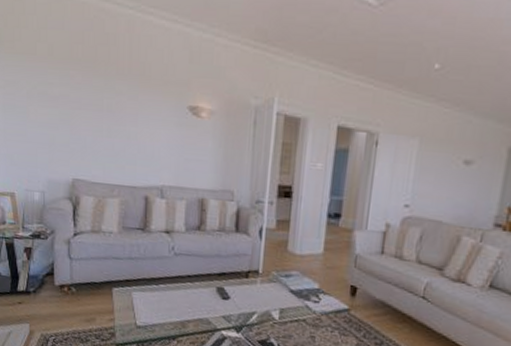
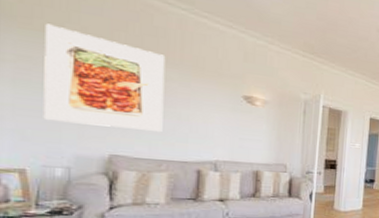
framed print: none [23,45,116,153] -> present [43,23,166,132]

